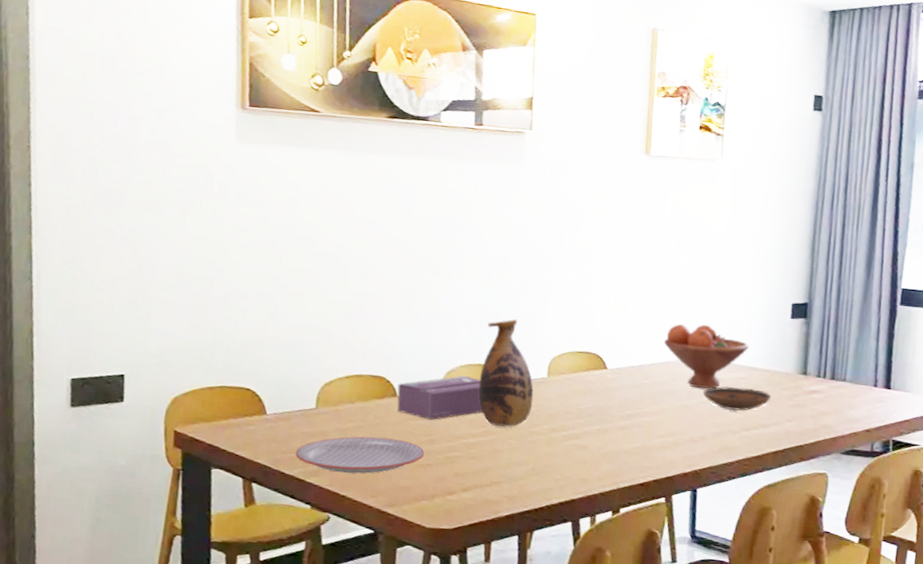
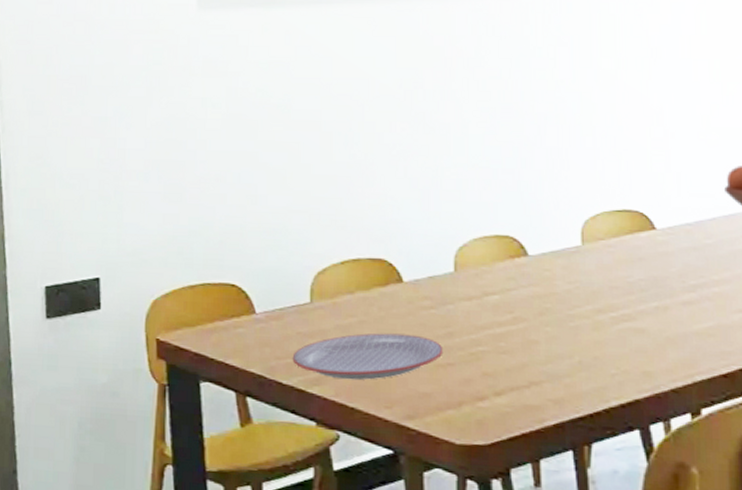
tissue box: present [397,375,483,420] -> none [402,250,507,308]
vase: present [478,319,534,427] -> none [498,178,568,311]

